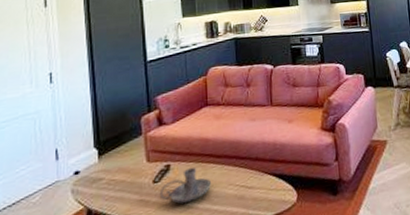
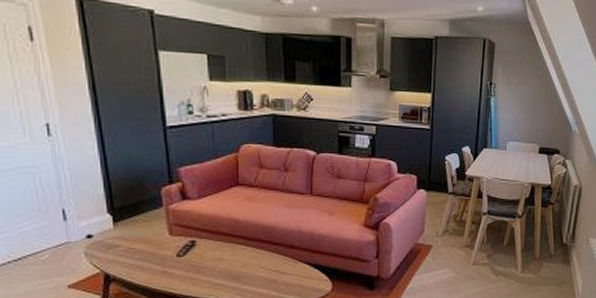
candle holder: present [159,167,212,204] -> none [184,246,242,279]

